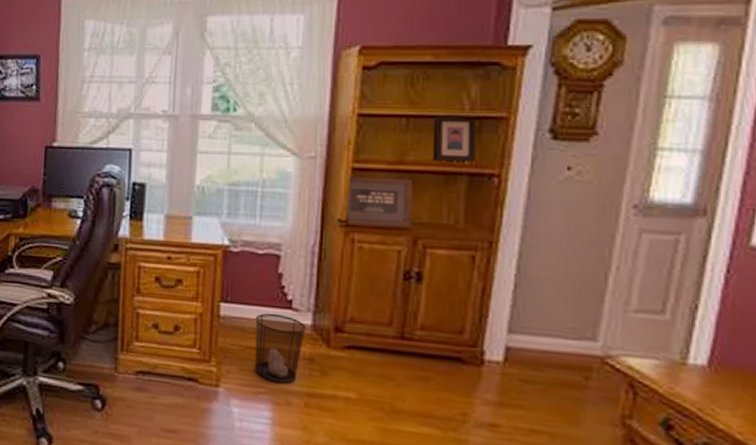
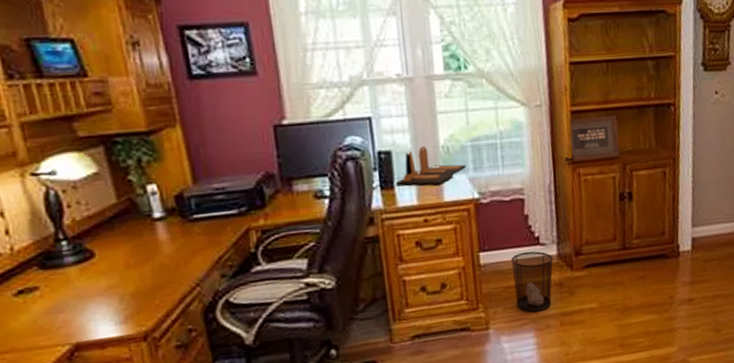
desk organizer: none [144,183,220,225] -> present [395,146,466,186]
picture frame: present [432,116,477,163] -> none [625,57,658,98]

